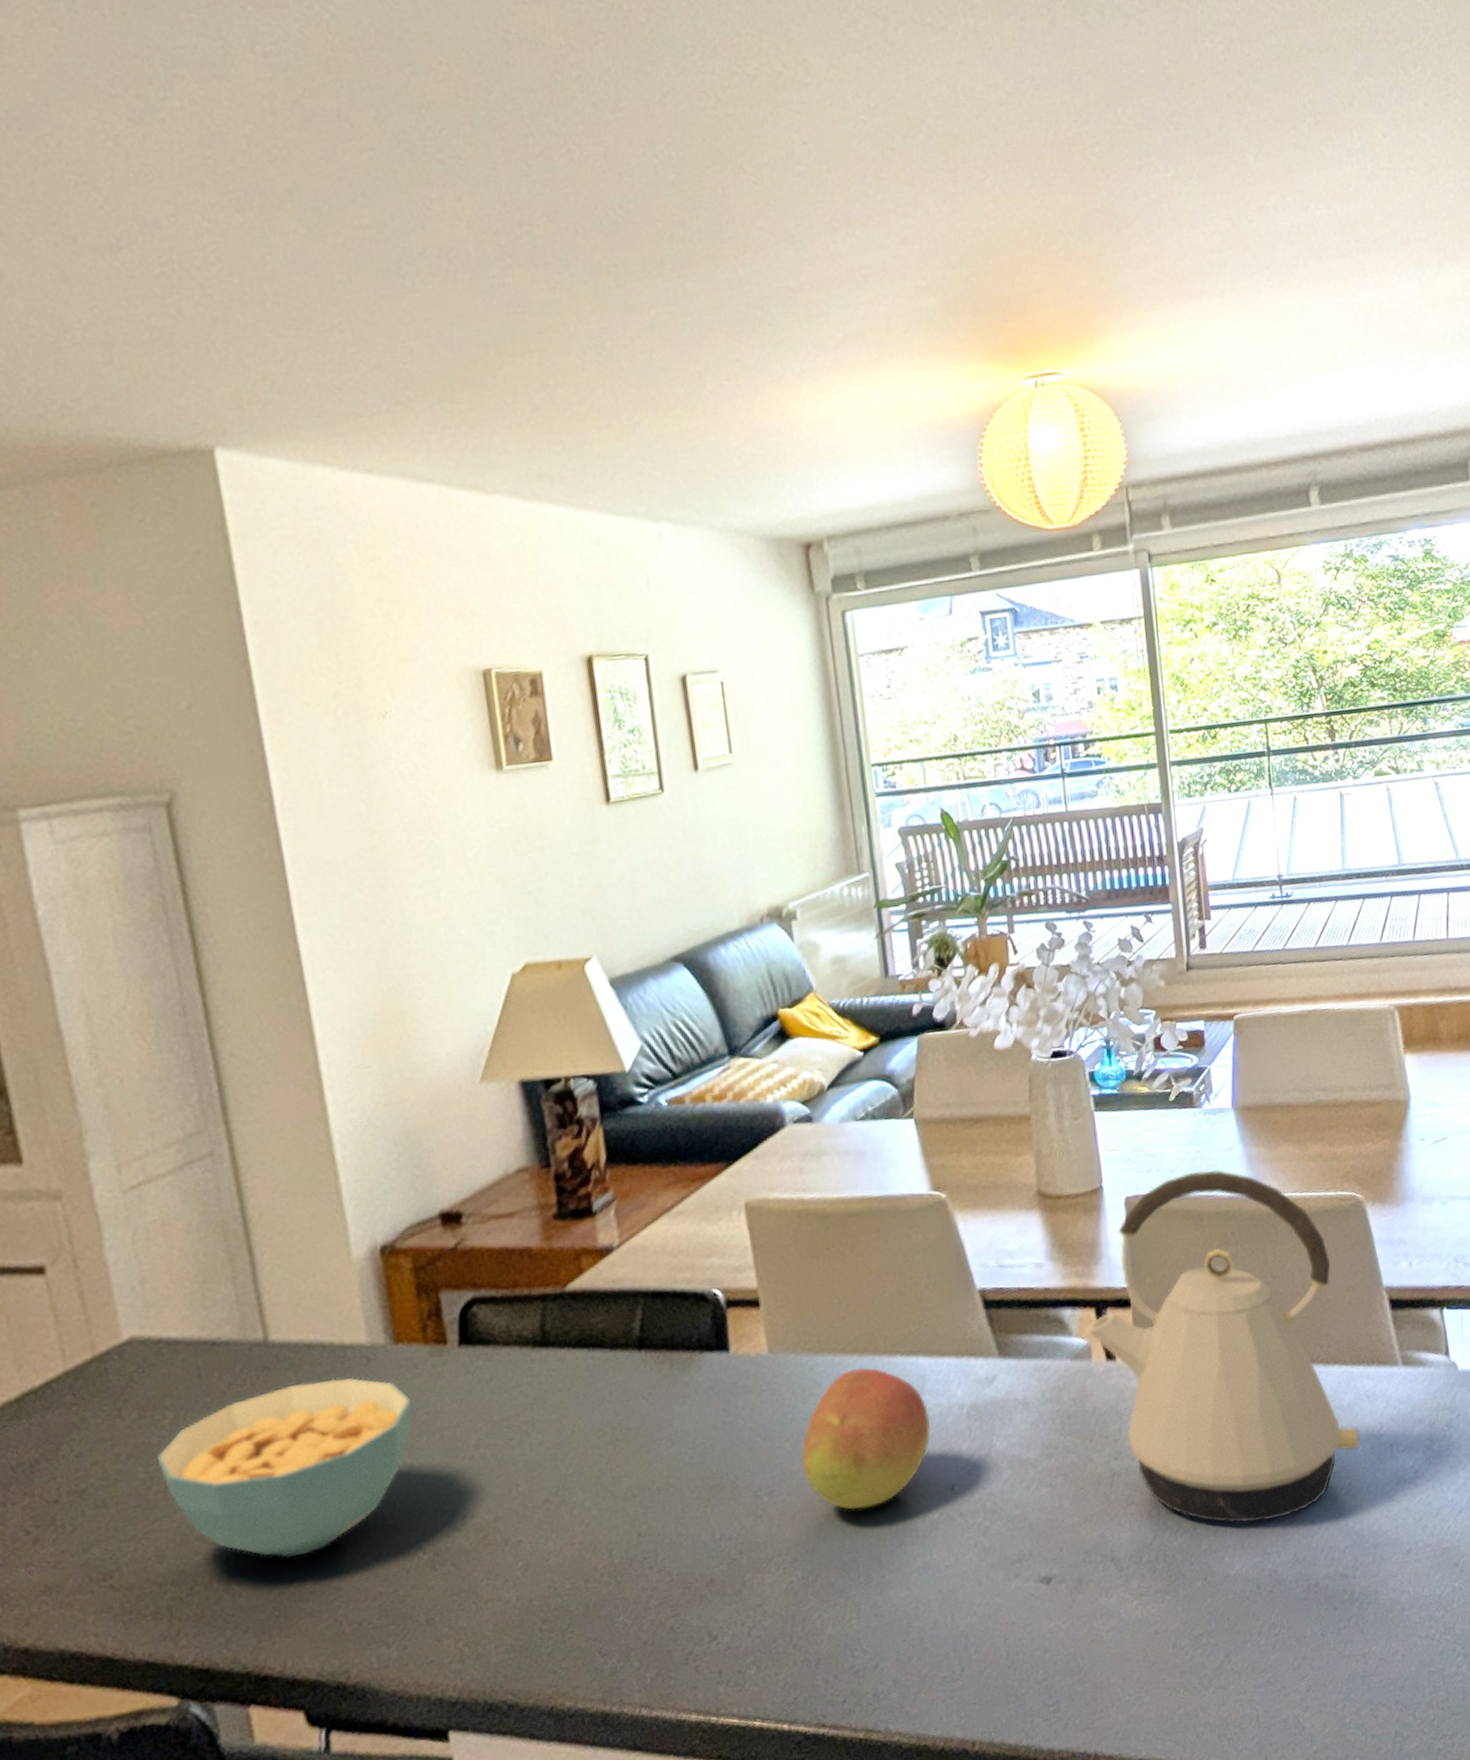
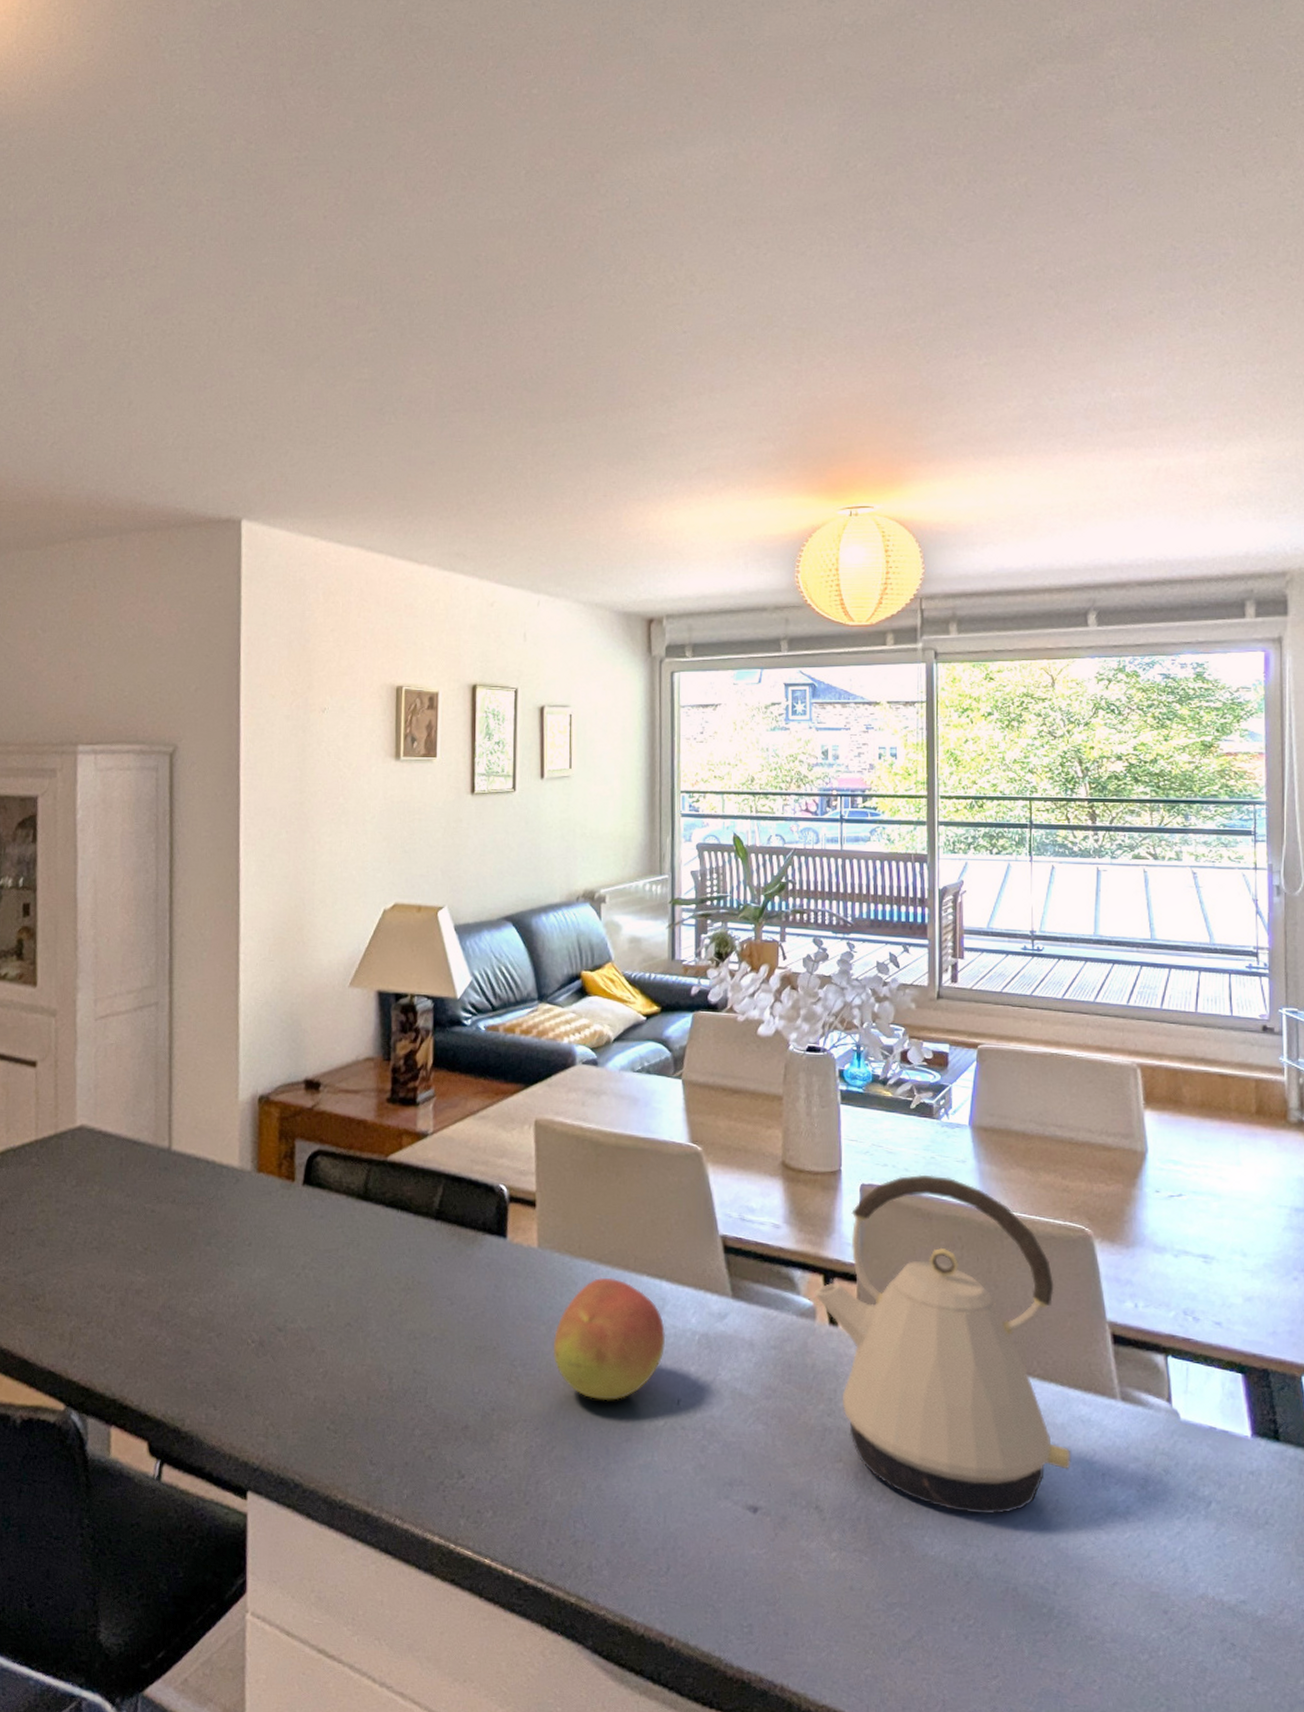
cereal bowl: present [156,1377,413,1557] -> none [82,1187,263,1319]

